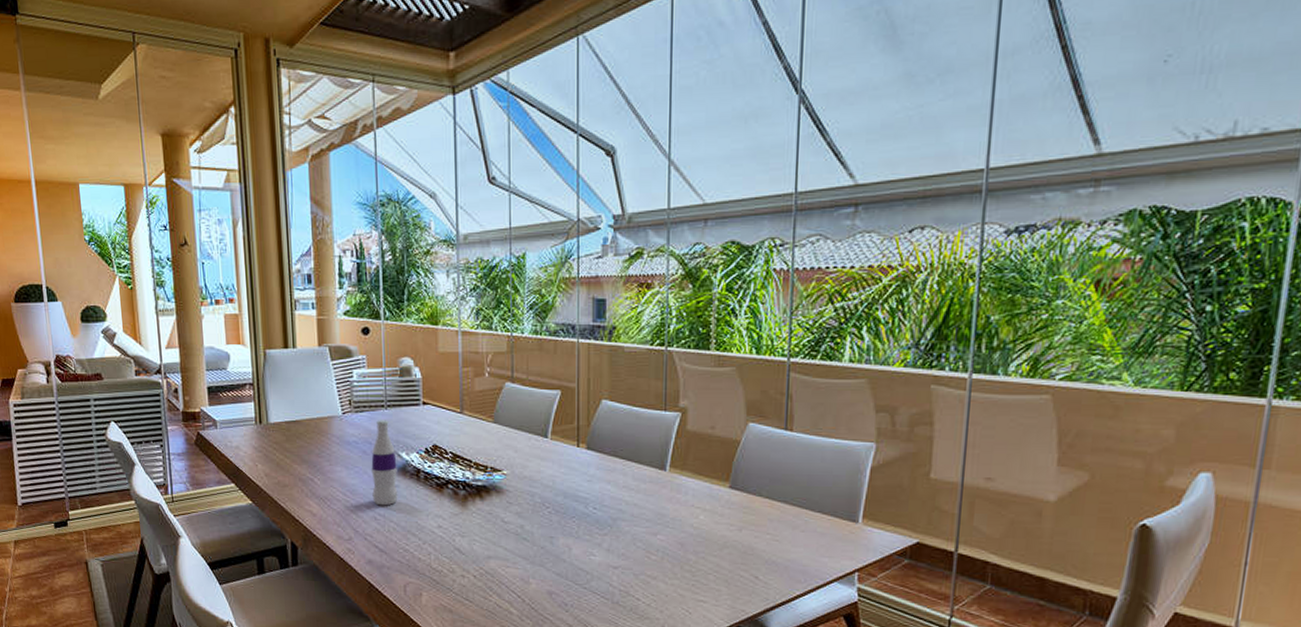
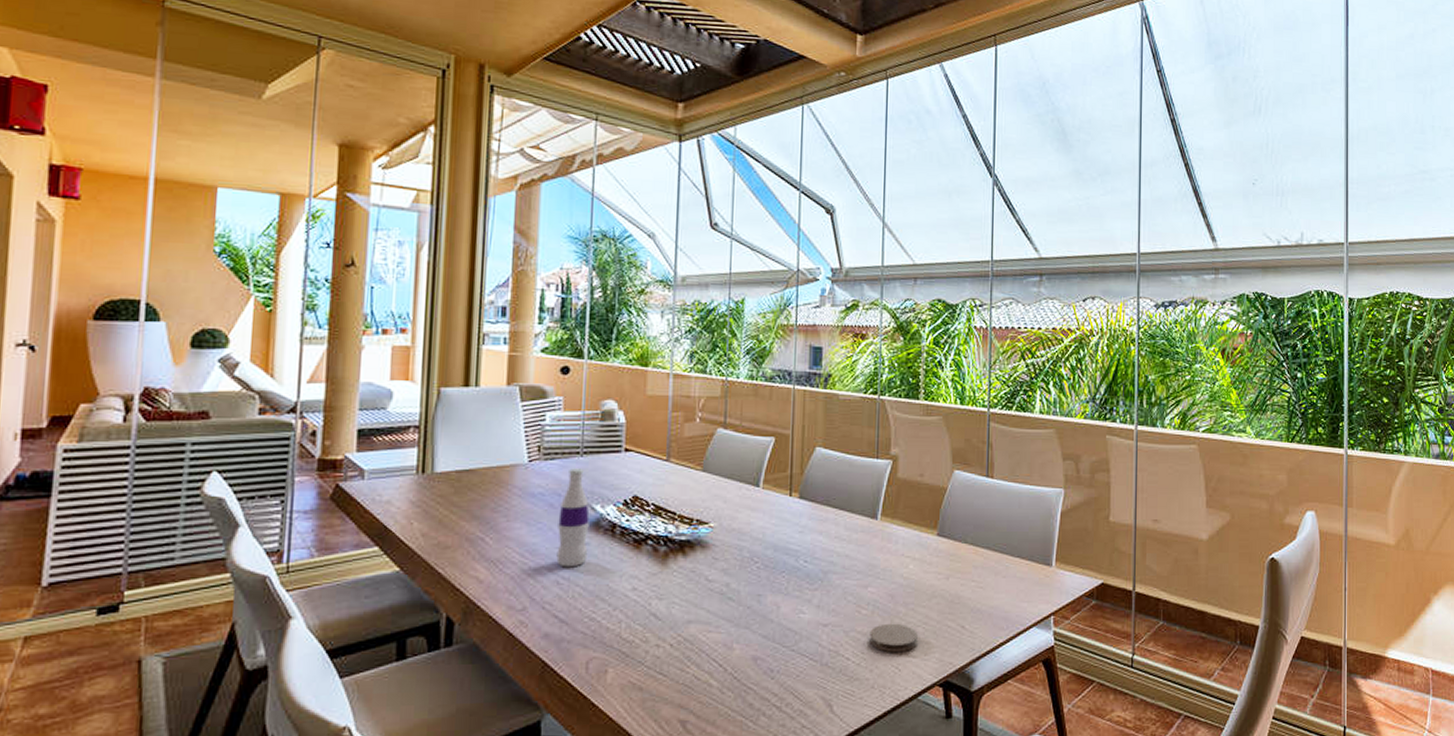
coaster: none [659,569,708,597] -> present [869,623,918,653]

